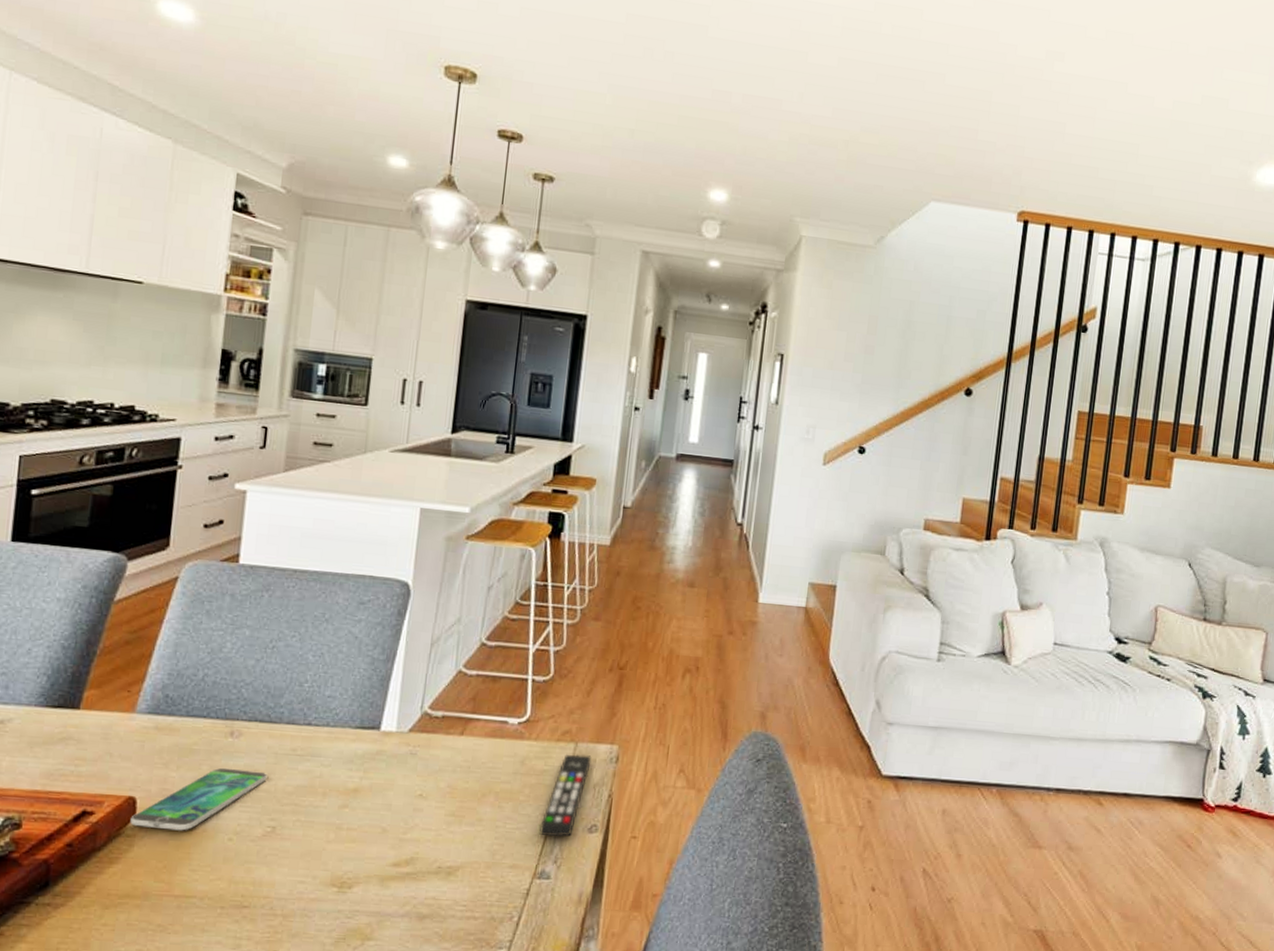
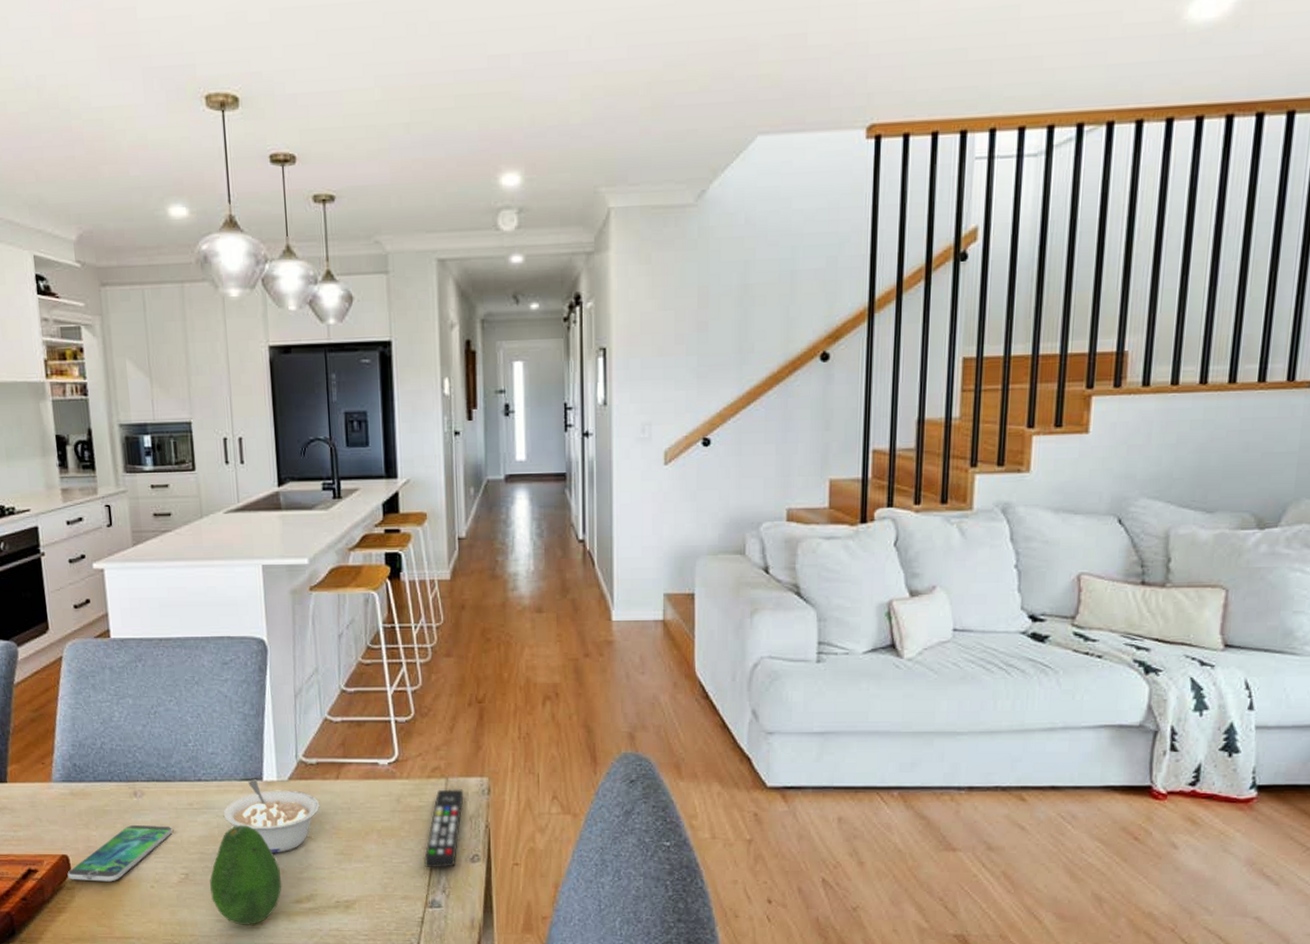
fruit: none [297,776,382,889] -> present [210,825,282,925]
legume: none [328,728,438,810] -> present [223,779,320,853]

